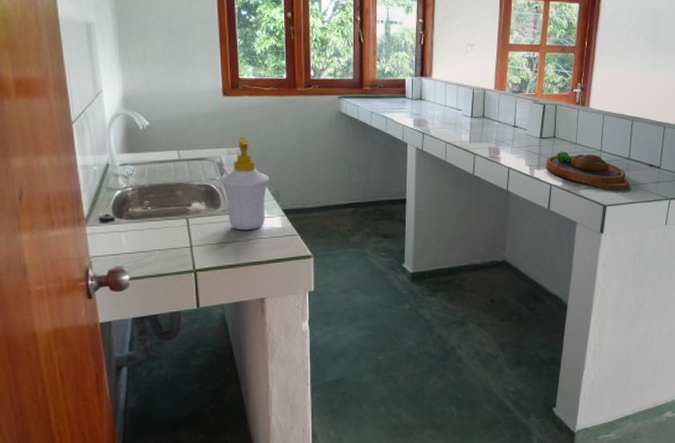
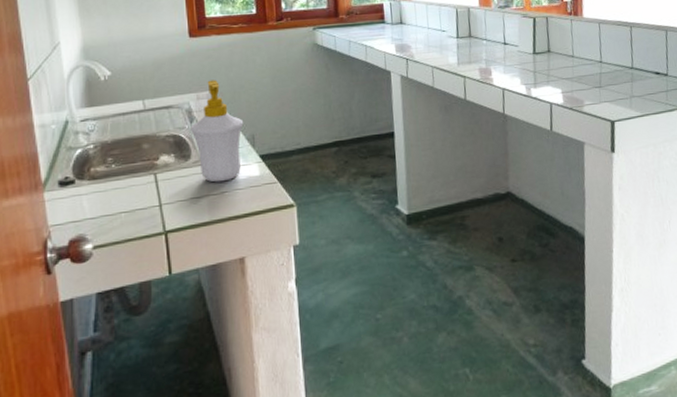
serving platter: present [546,151,630,190] -> none [543,66,637,104]

